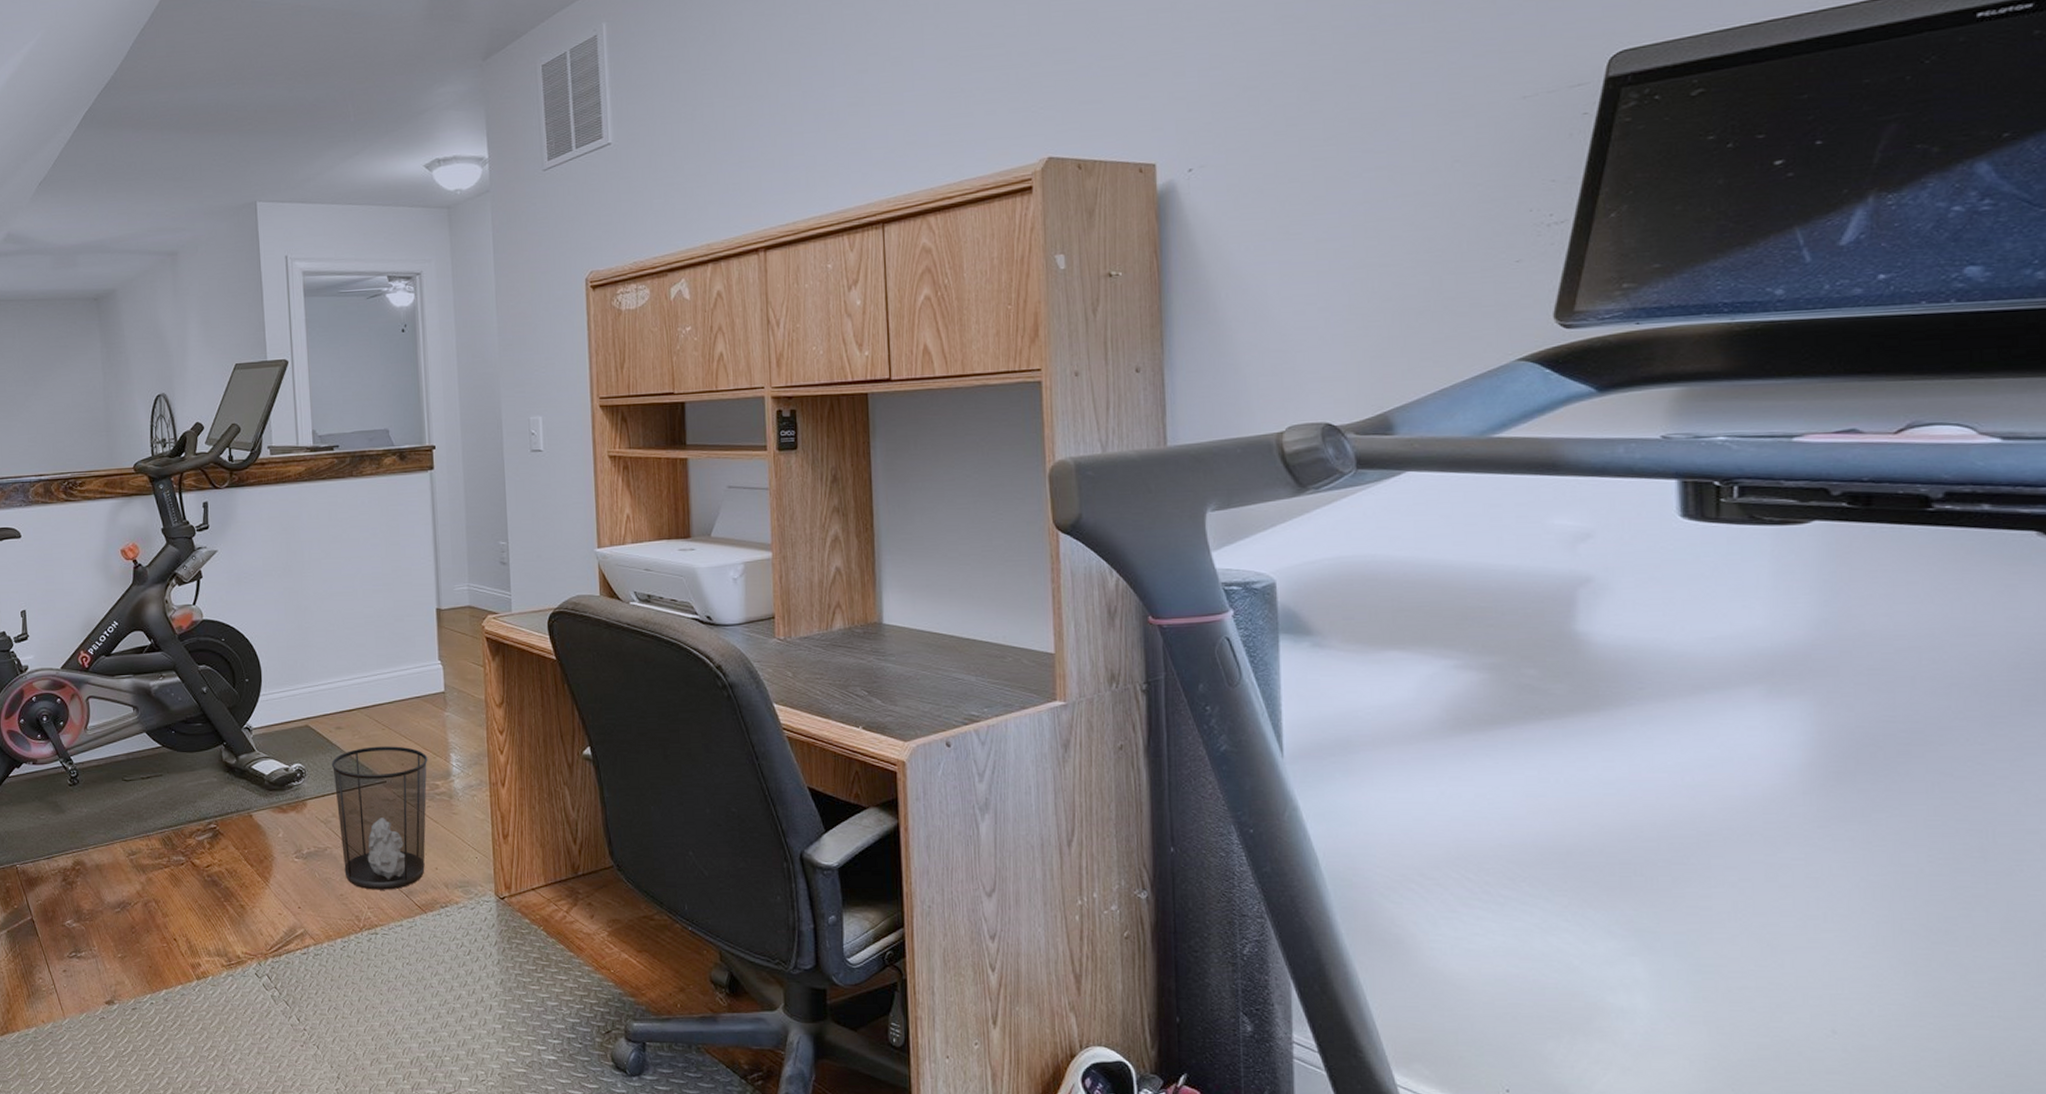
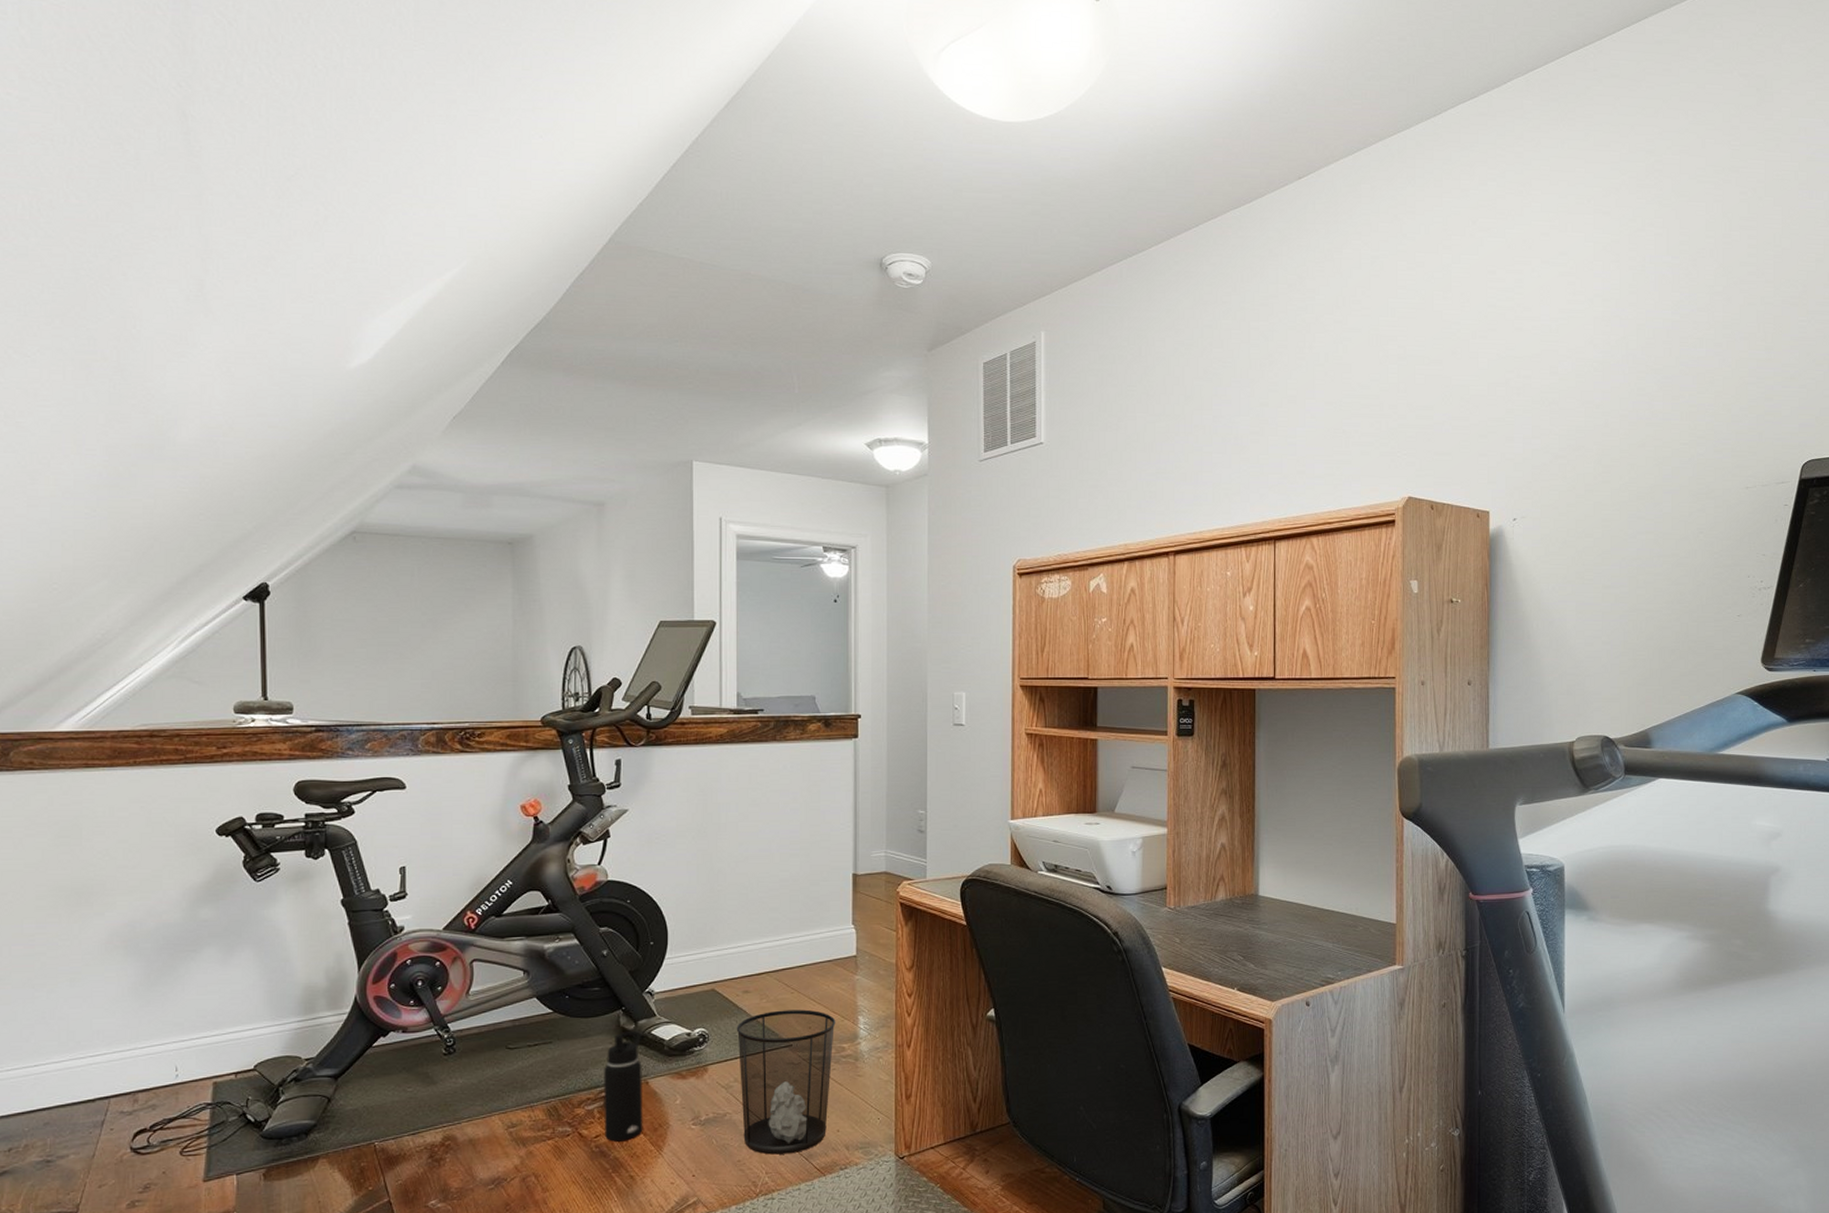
water bottle: none [211,766,250,872] -> present [604,1031,643,1142]

